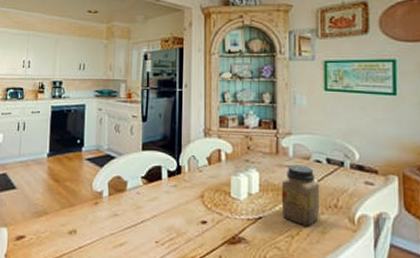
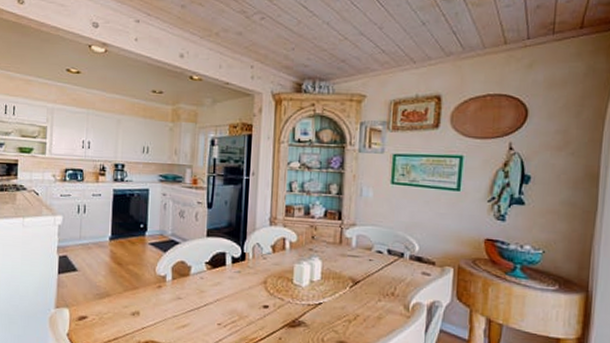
jar: present [281,164,320,227] -> none [341,254,380,313]

